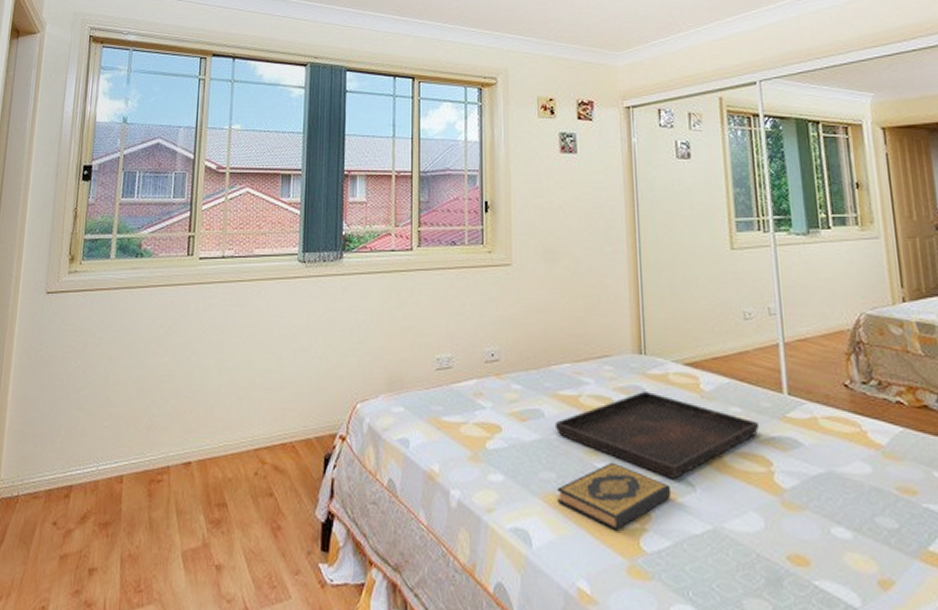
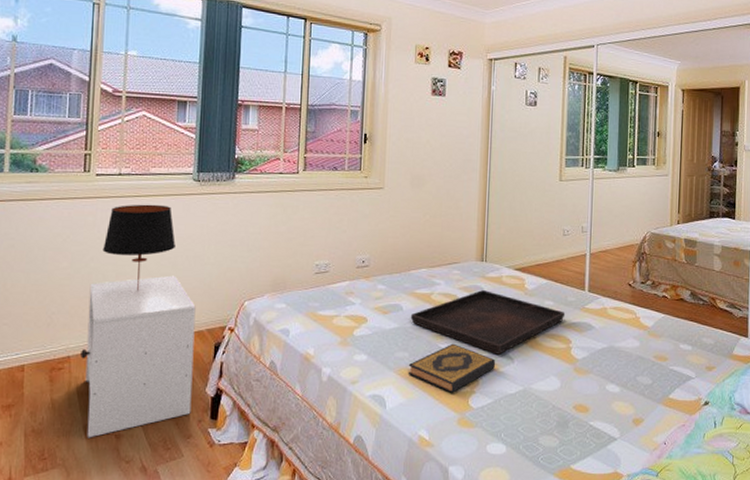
nightstand: none [180,371,303,568] -> present [81,275,196,438]
table lamp: none [205,289,280,390] -> present [102,204,175,291]

